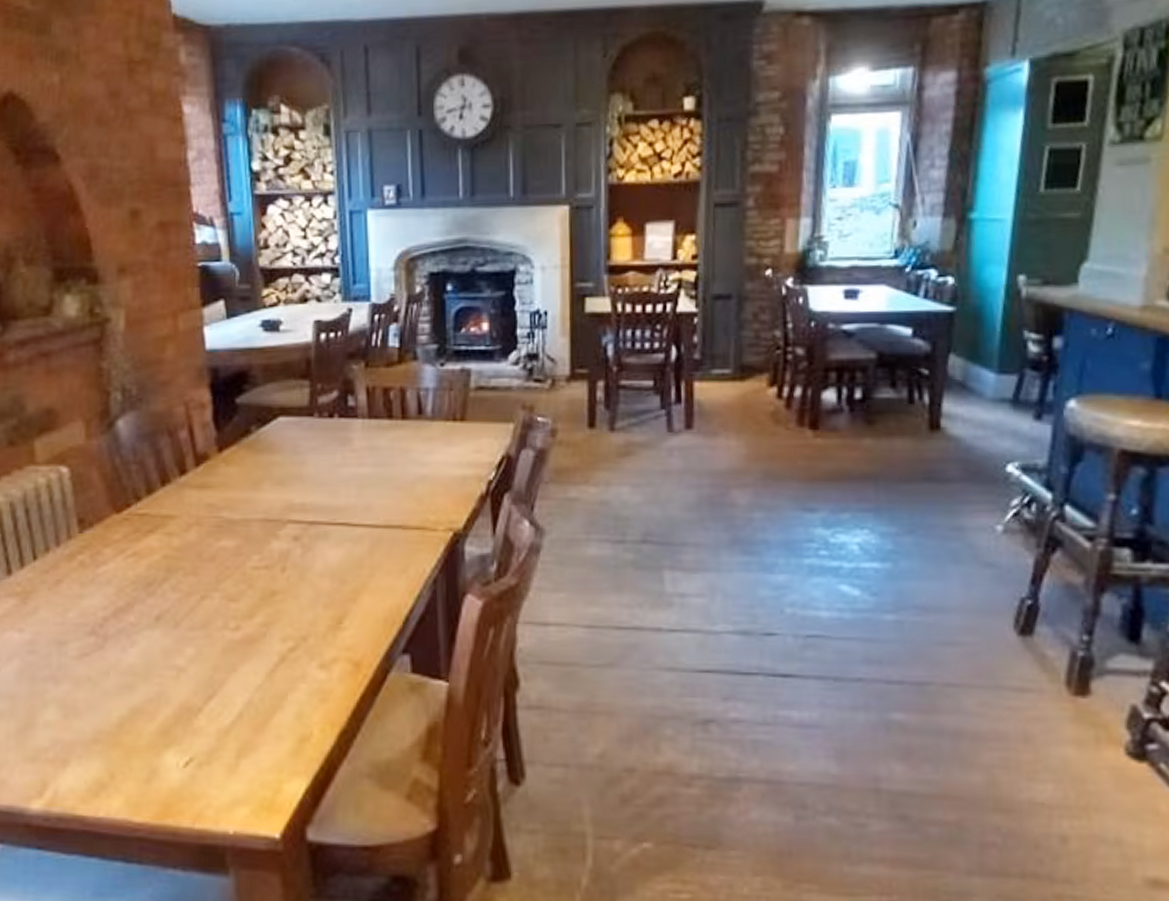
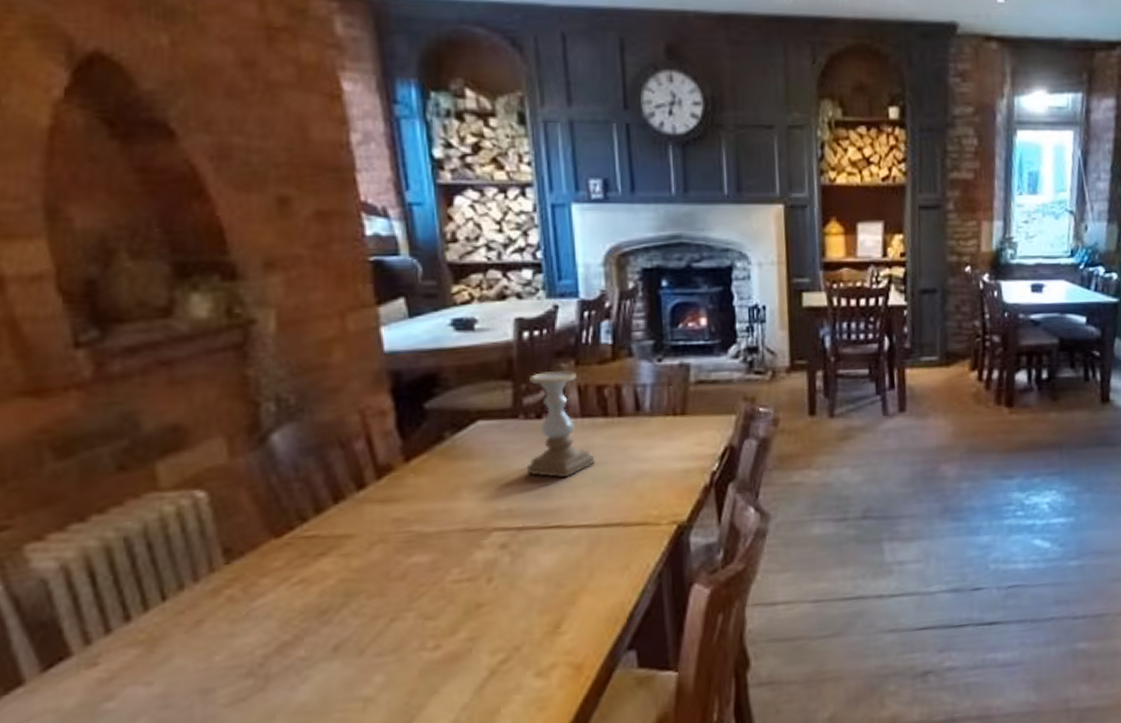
candle holder: none [318,371,380,477] -> present [526,369,595,479]

